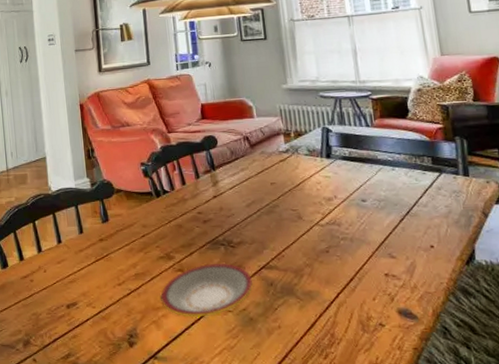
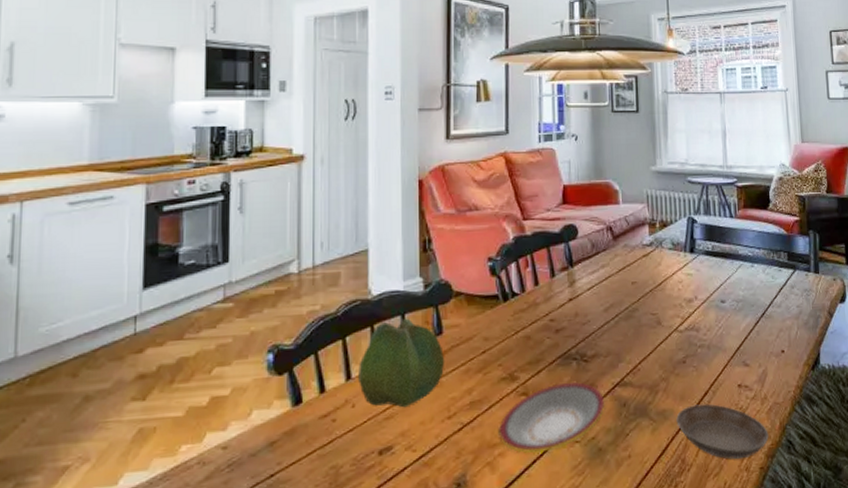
cabbage: none [46,208,113,275] -> present [357,318,445,408]
saucer: none [323,288,422,339] -> present [676,403,769,460]

